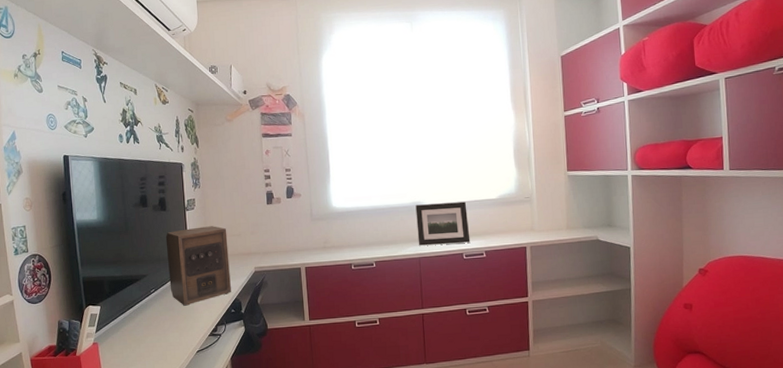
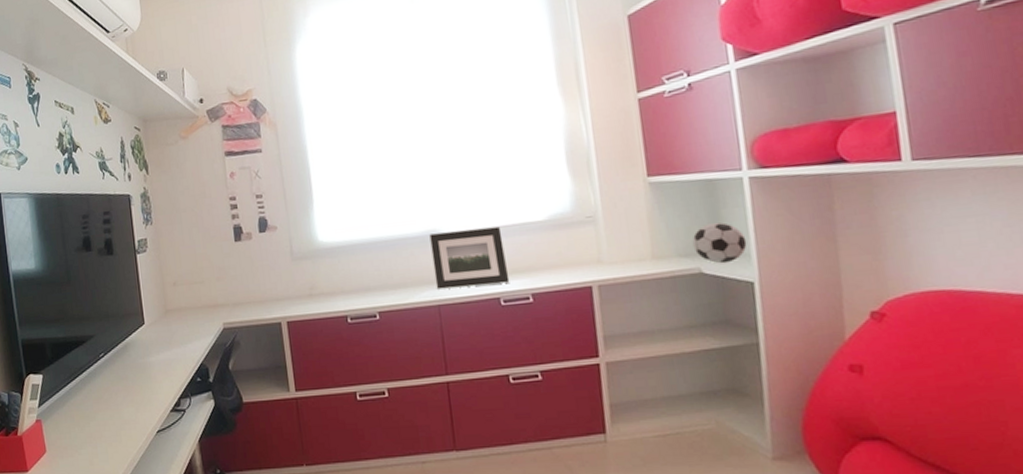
speaker: present [165,226,231,306] -> none [114,271,196,374]
soccer ball: none [593,205,628,234] -> present [692,222,747,264]

